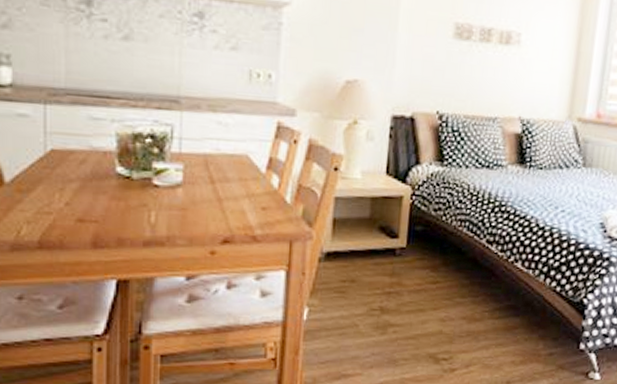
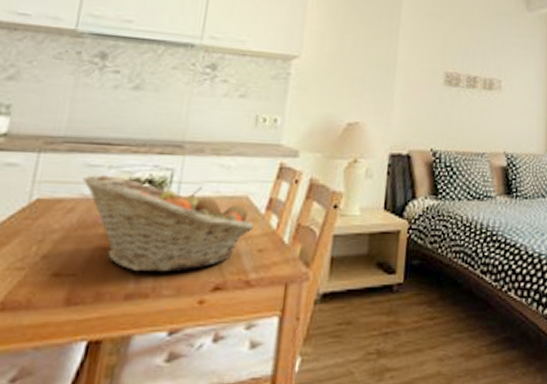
fruit basket: none [90,128,257,224] -> present [83,175,255,272]

